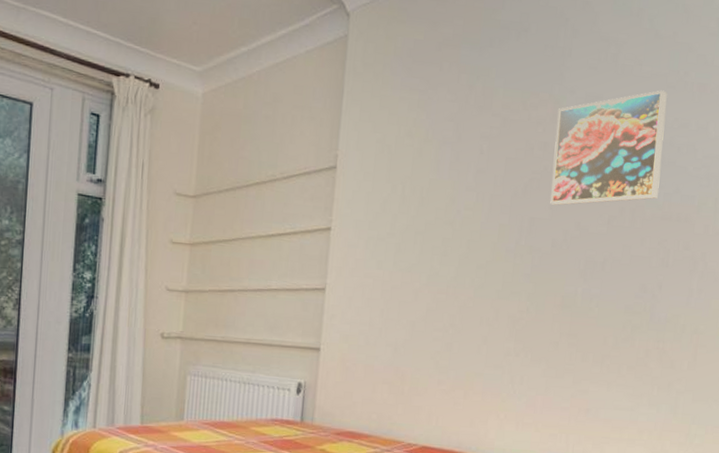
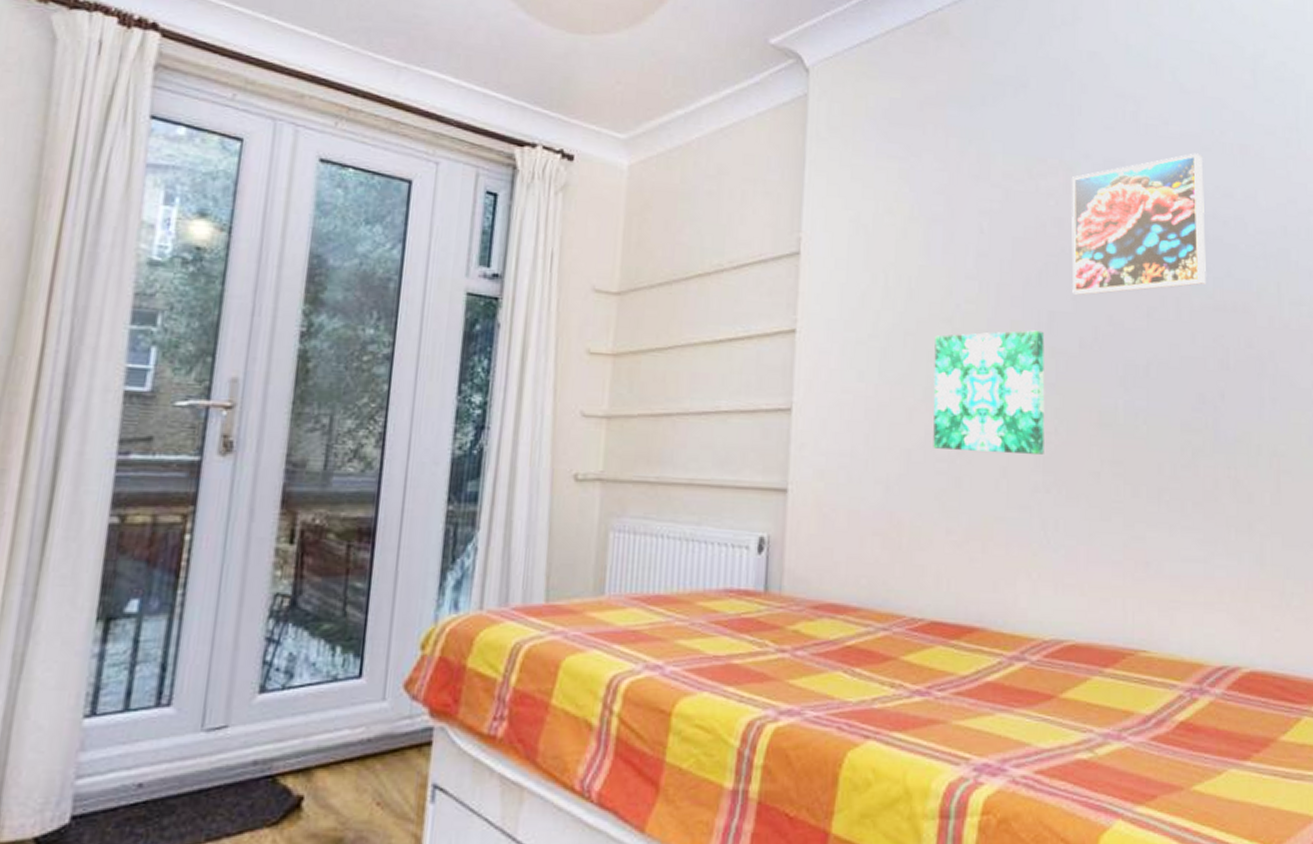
wall art: none [432,232,525,328] -> present [933,330,1045,454]

